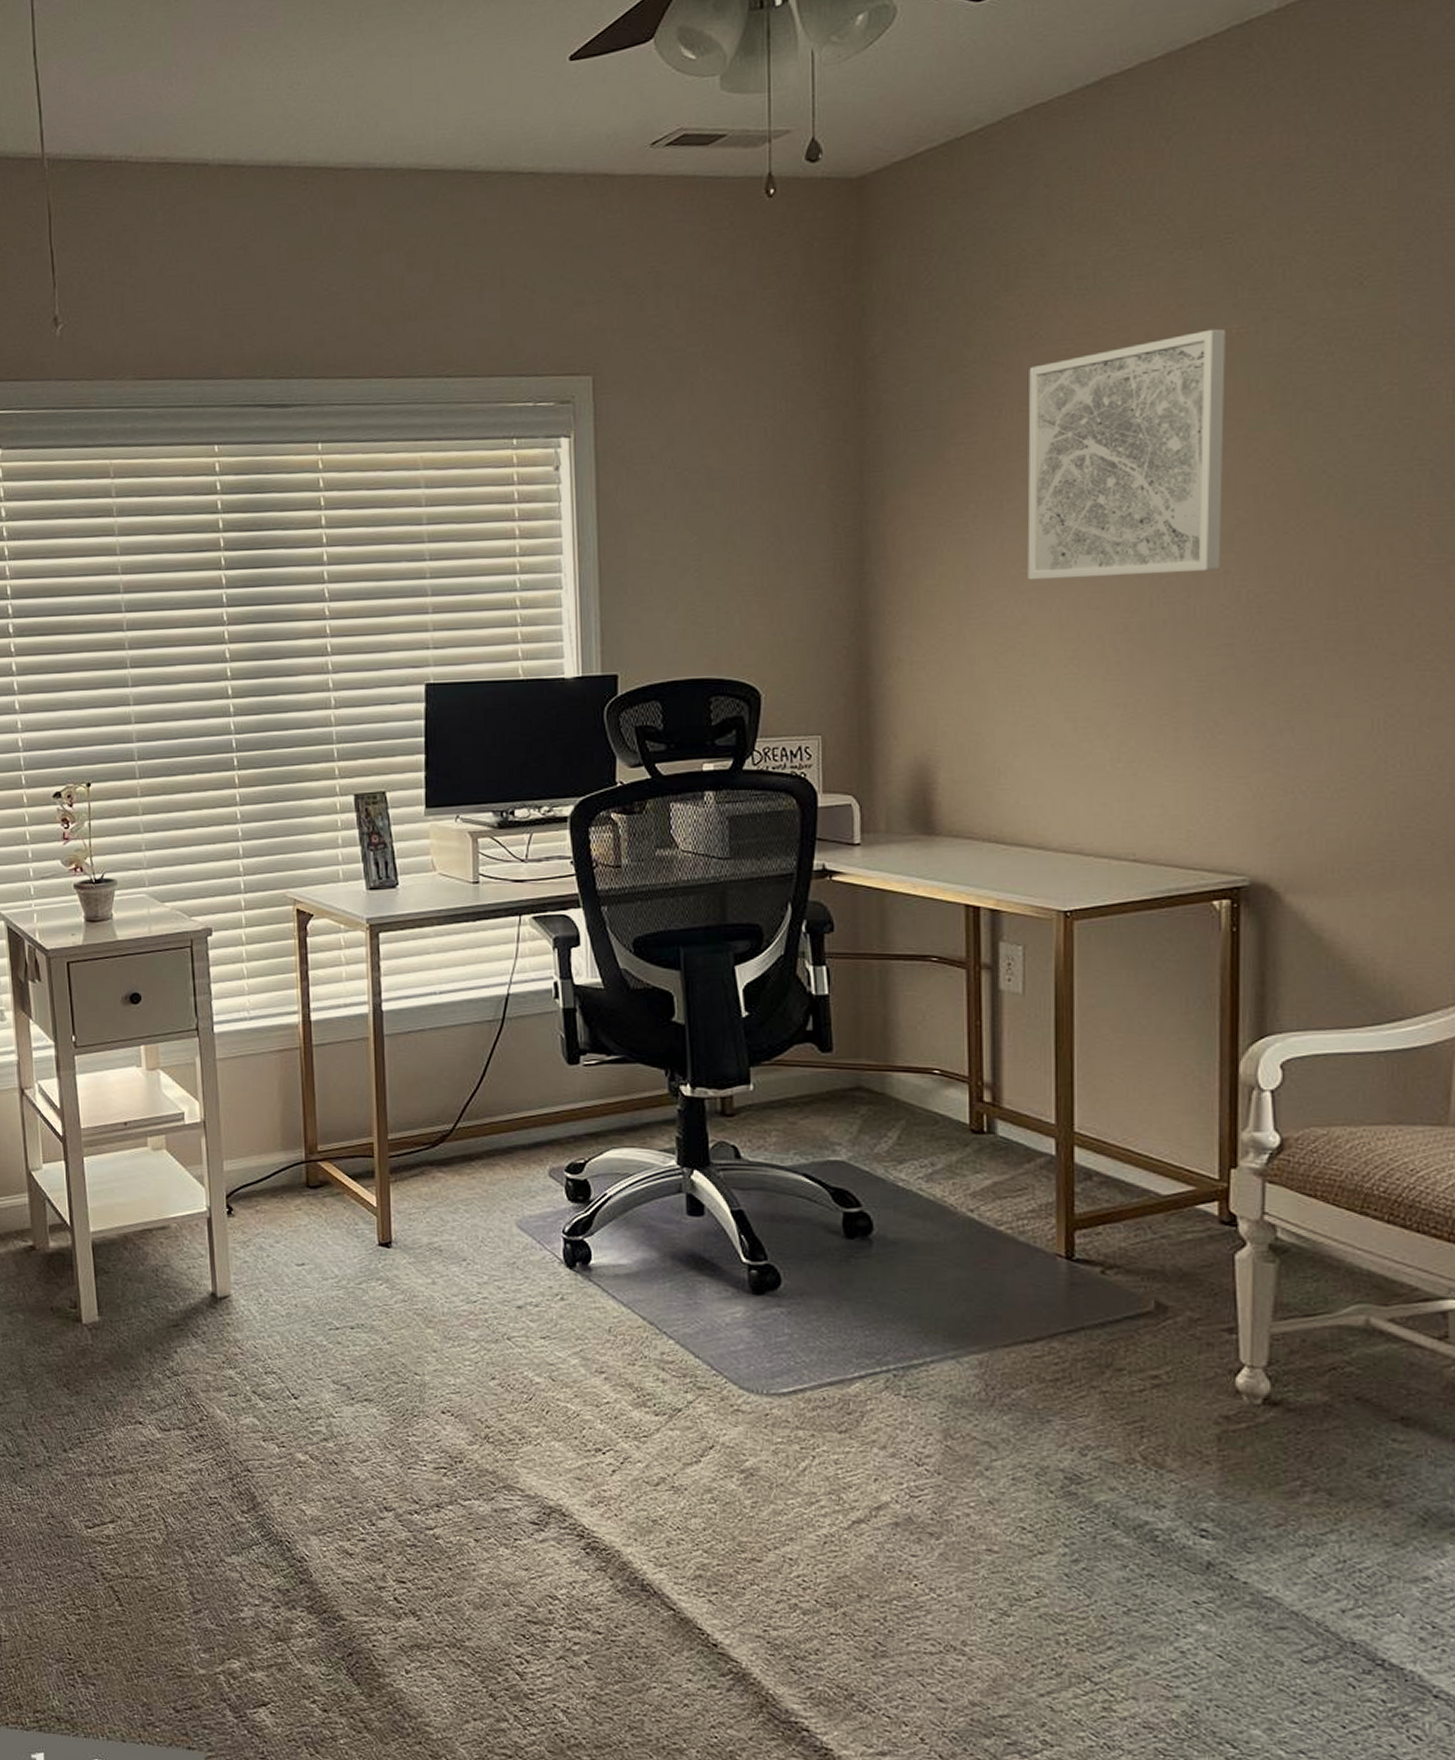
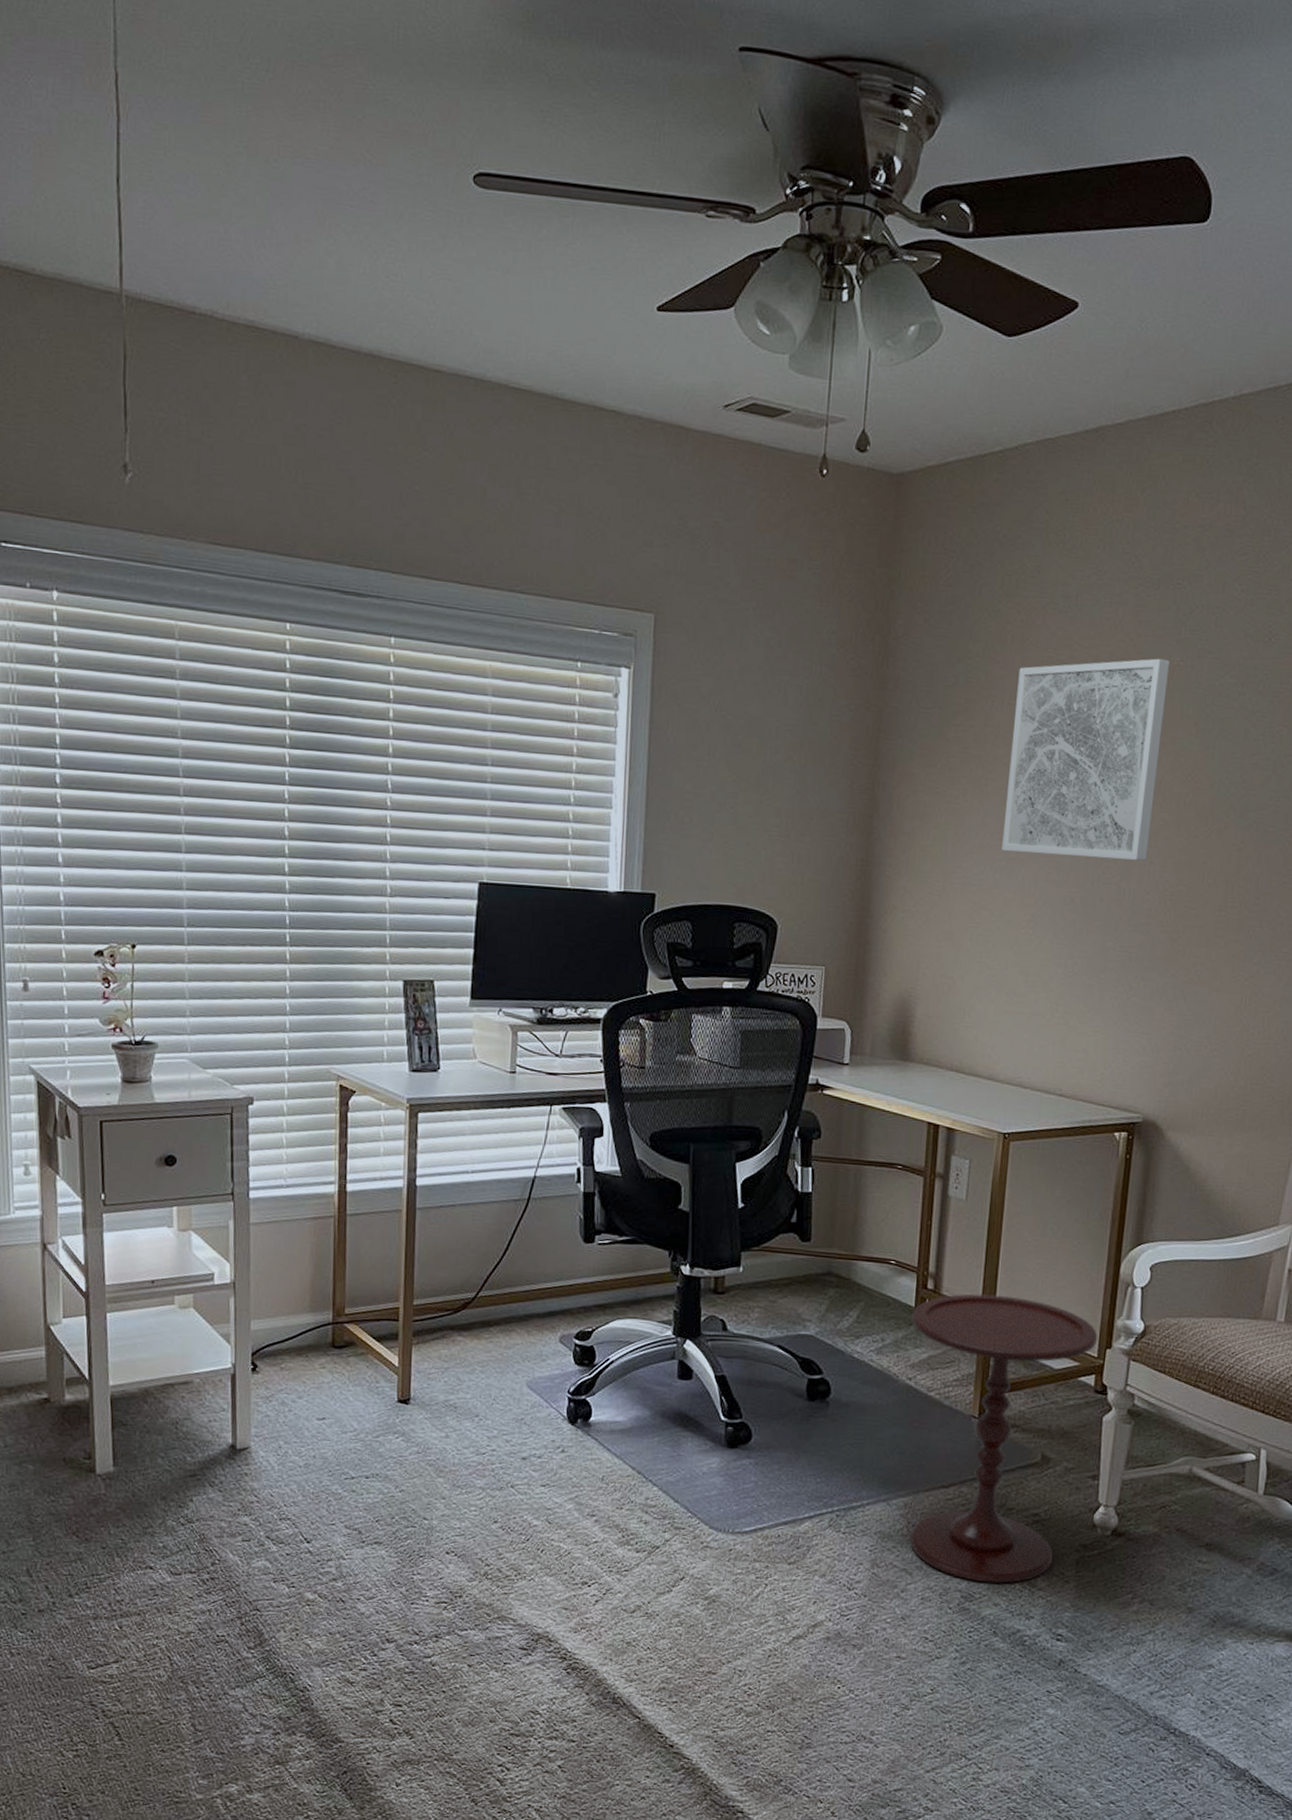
side table: none [967,1106,1217,1463] -> present [909,1293,1098,1584]

